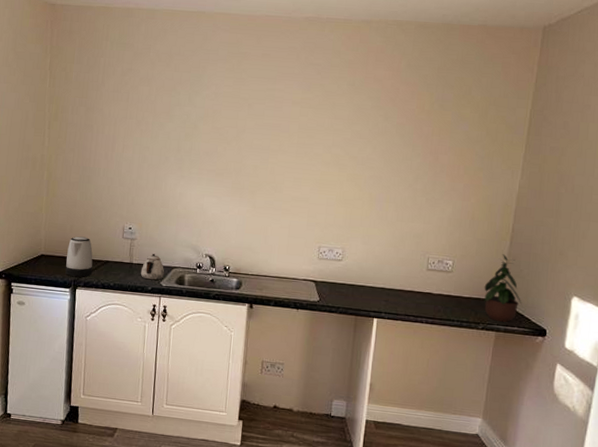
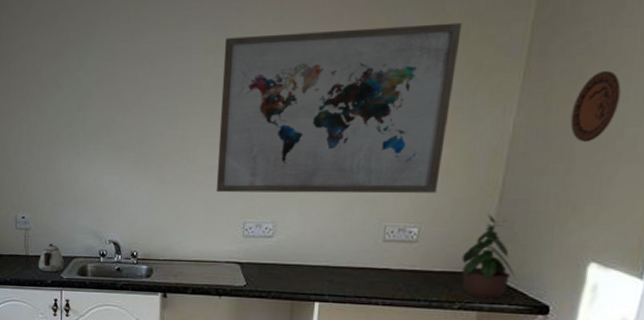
wall art: none [297,94,483,234] -> present [216,22,462,194]
decorative plate: none [557,152,589,203] -> present [570,71,621,141]

